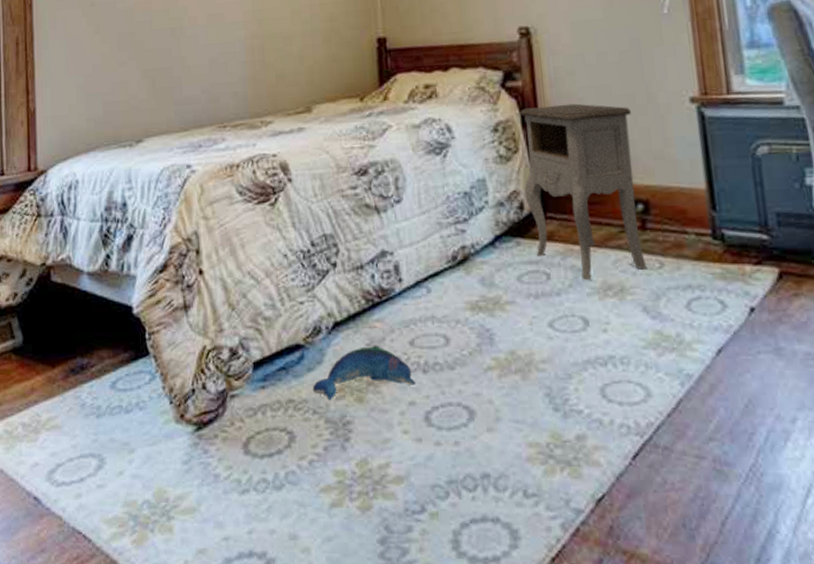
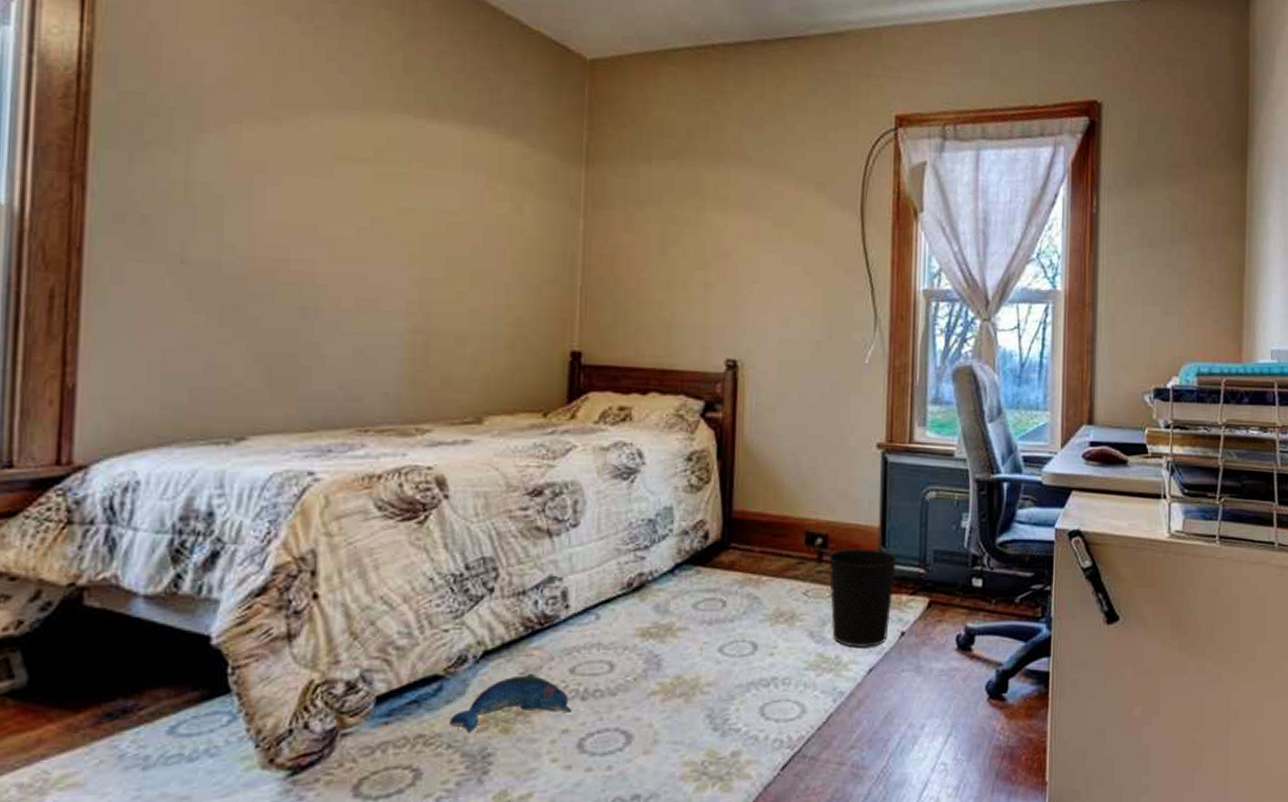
nightstand: present [520,103,646,280] -> none [711,439,823,607]
wastebasket: none [652,213,735,326] -> present [828,548,899,648]

